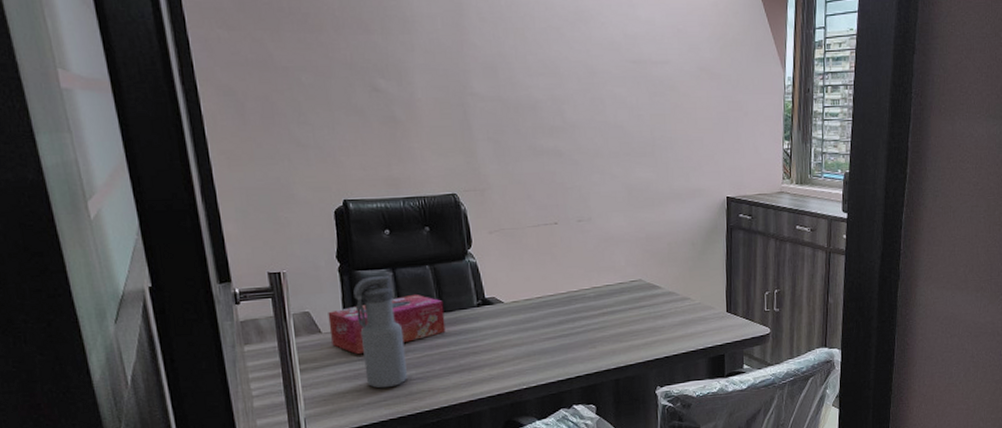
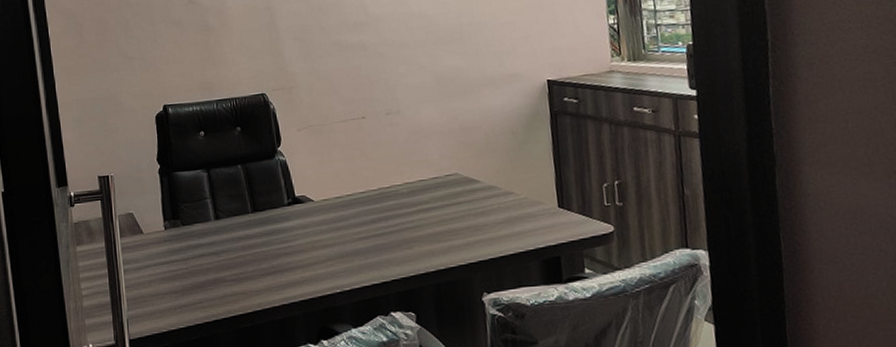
tissue box: present [328,295,446,355] -> none [149,194,258,256]
water bottle: present [353,275,407,389] -> none [172,175,222,290]

